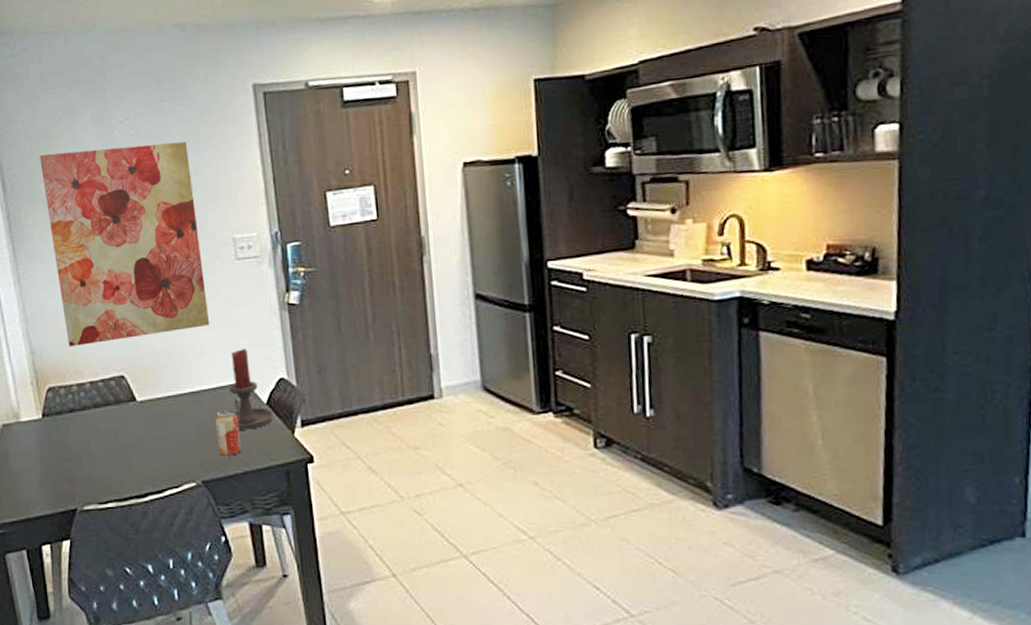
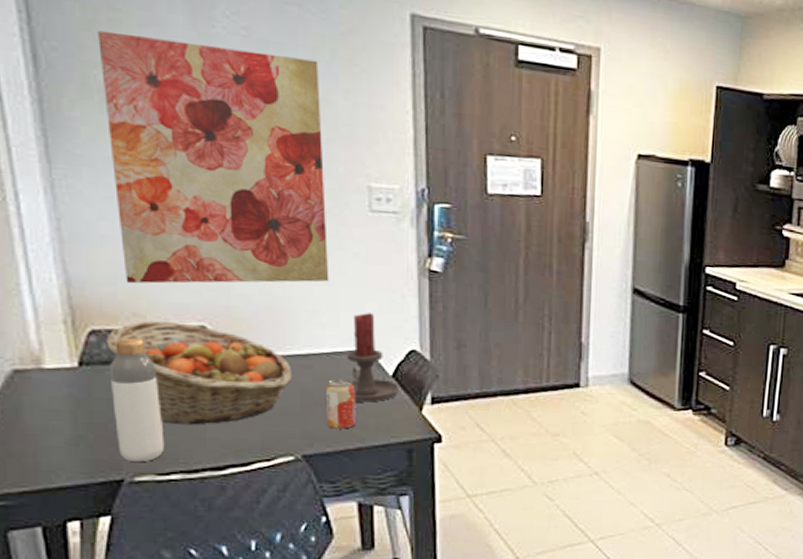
fruit basket: none [58,374,189,460] -> present [106,321,292,425]
bottle: none [61,390,103,493] -> present [109,337,165,462]

